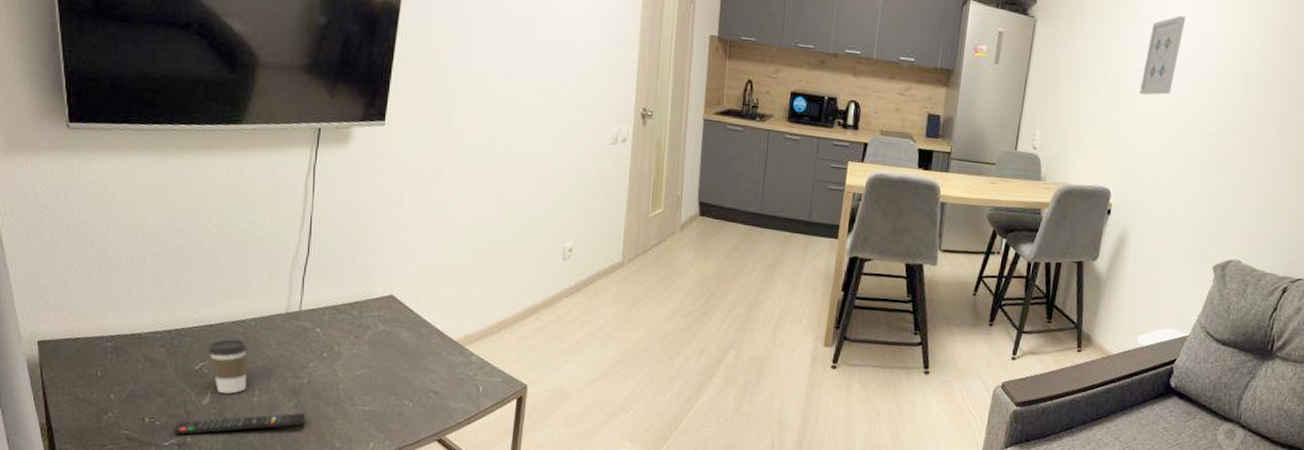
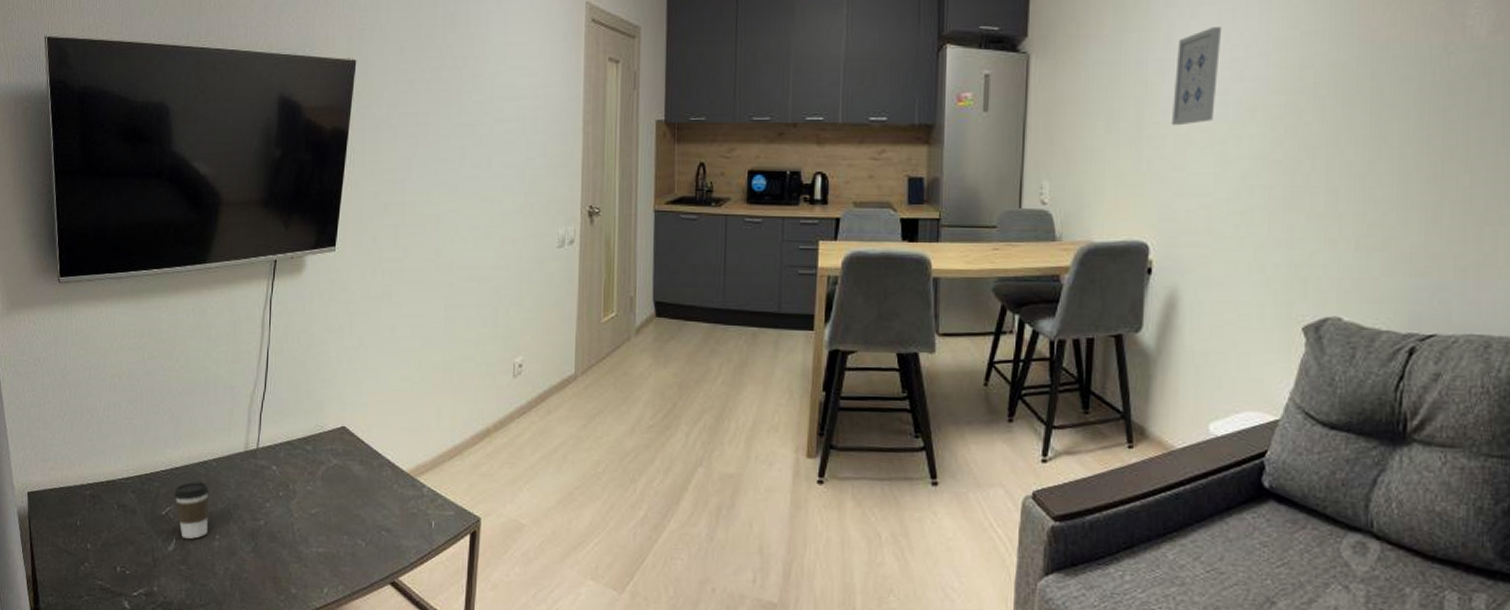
remote control: present [174,413,306,435] -> none [142,557,263,584]

